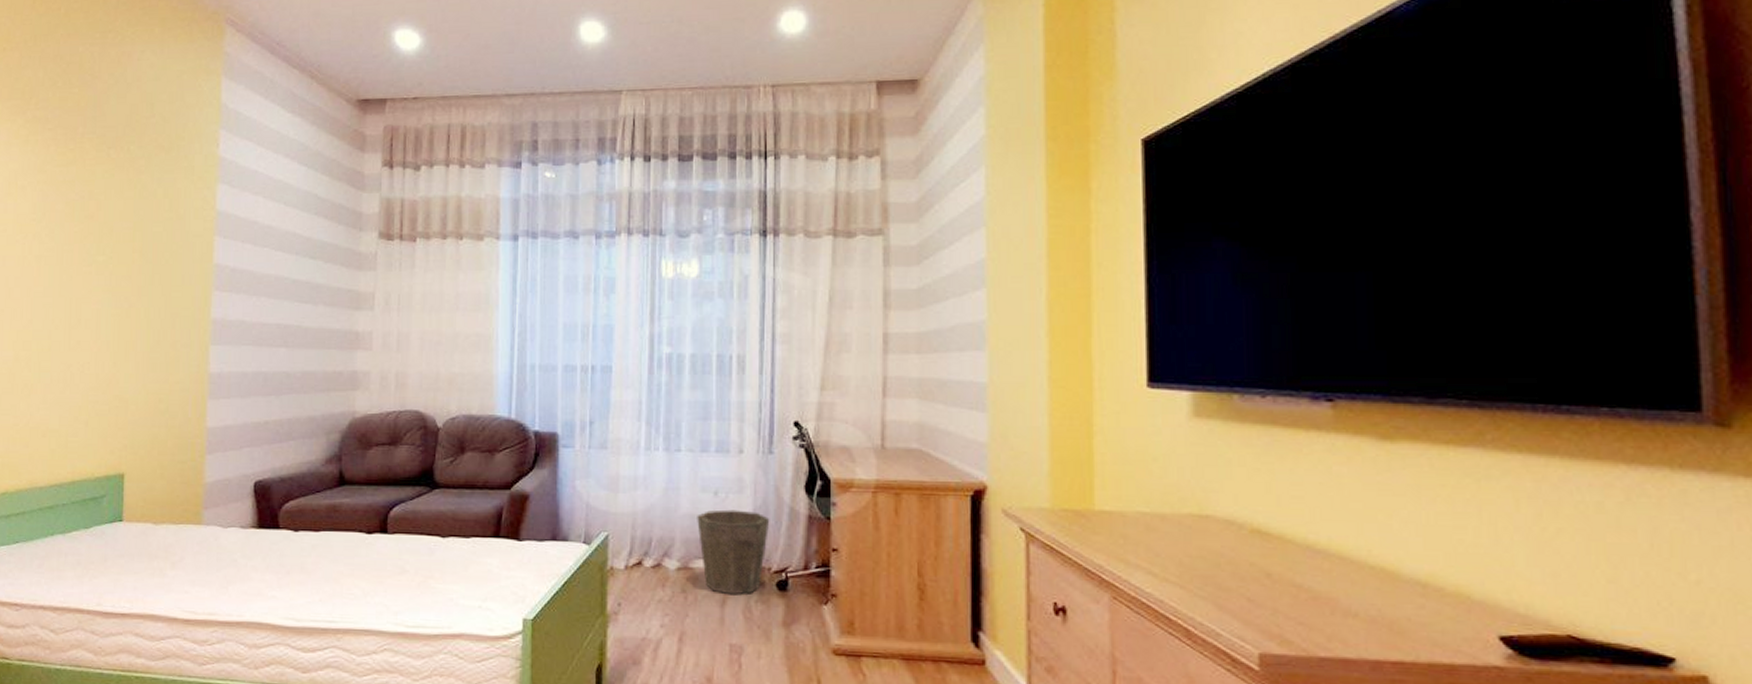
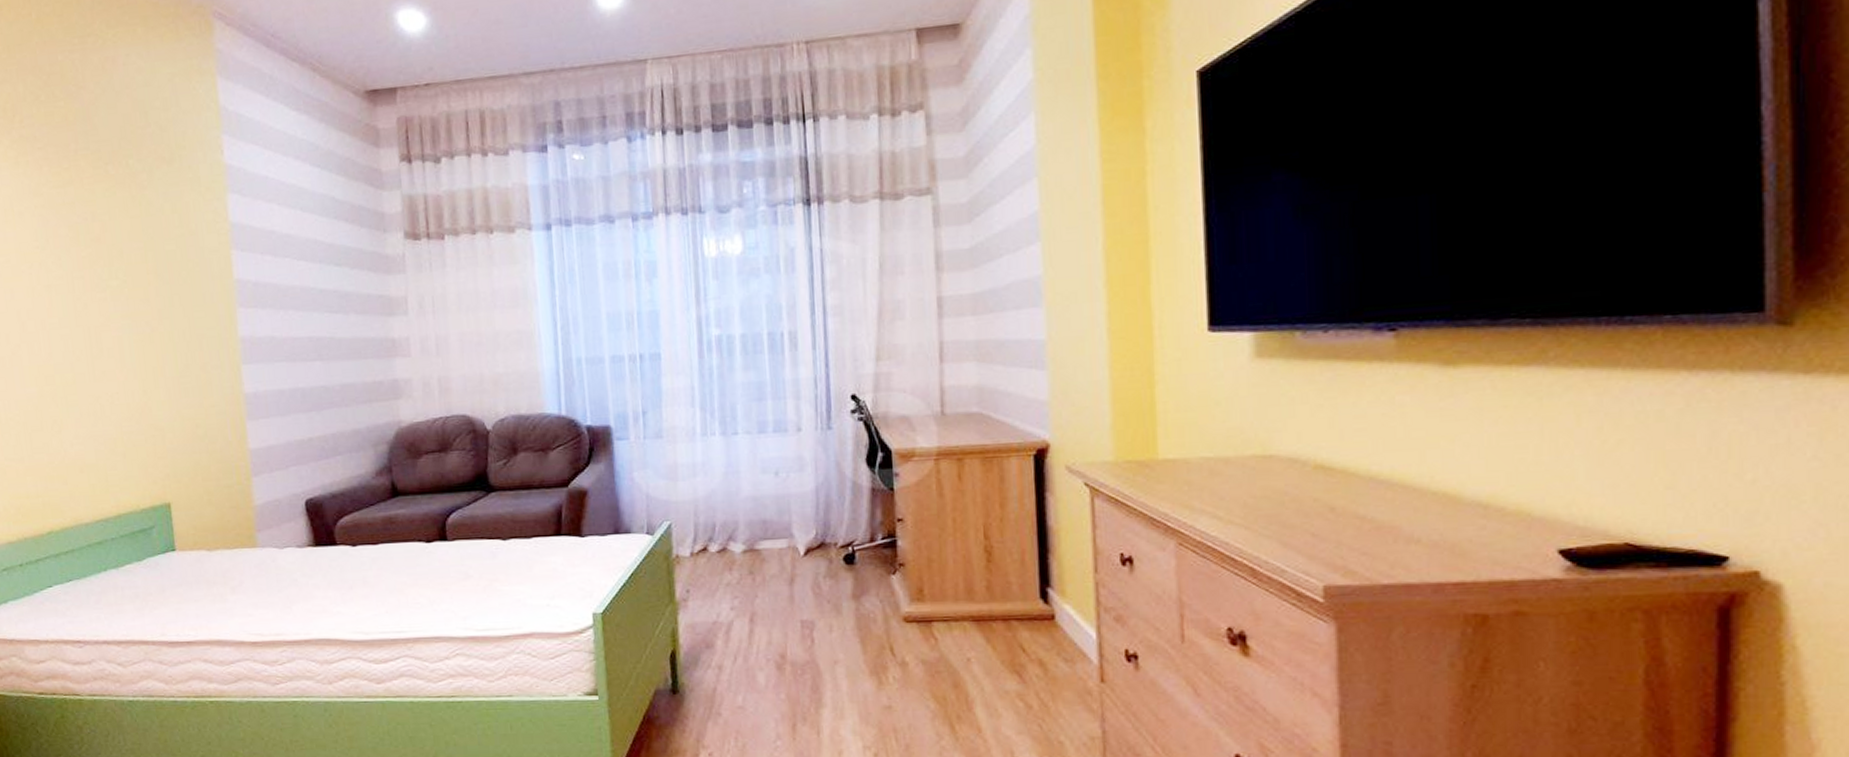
waste bin: present [697,509,770,595] -> none [759,488,833,573]

